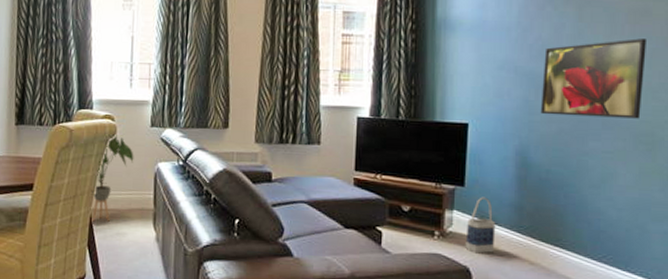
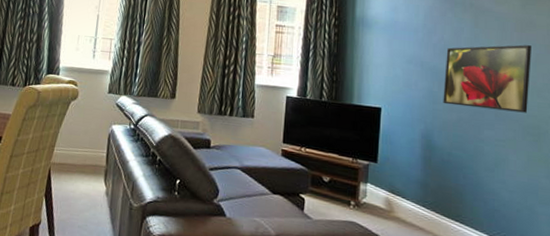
house plant: present [92,134,134,222] -> none [50,98,92,175]
bag: present [465,197,496,254] -> none [377,173,404,224]

